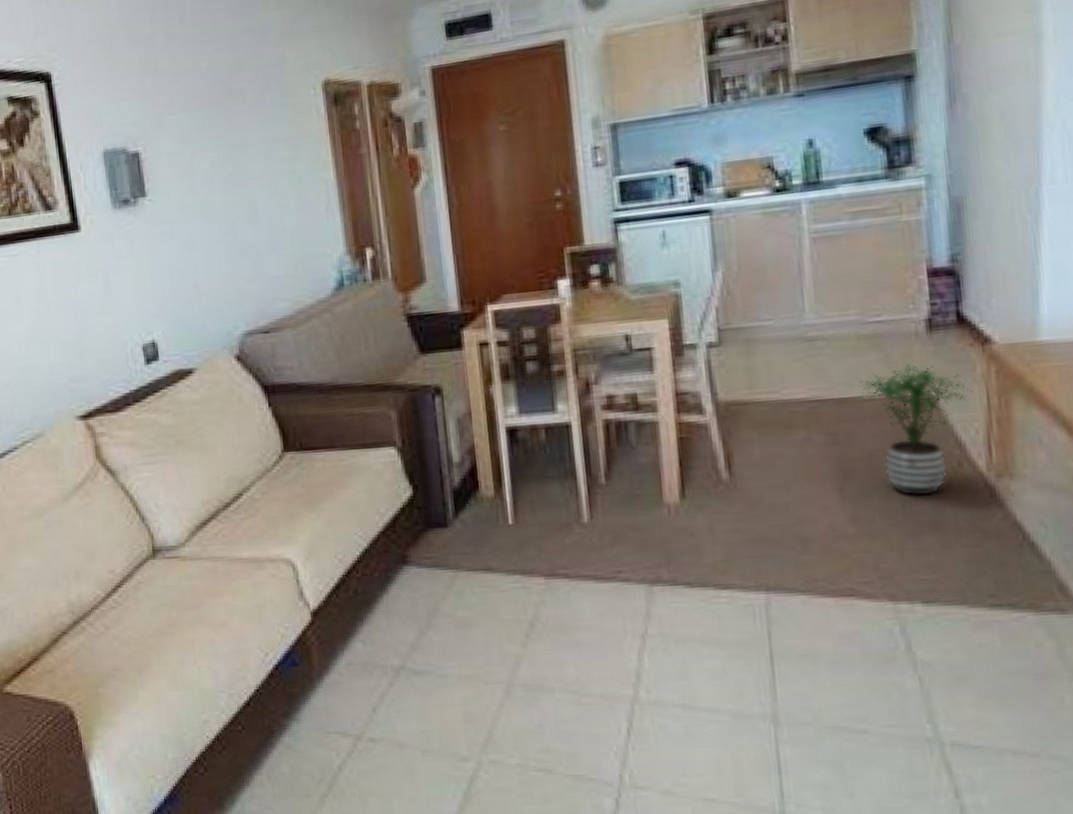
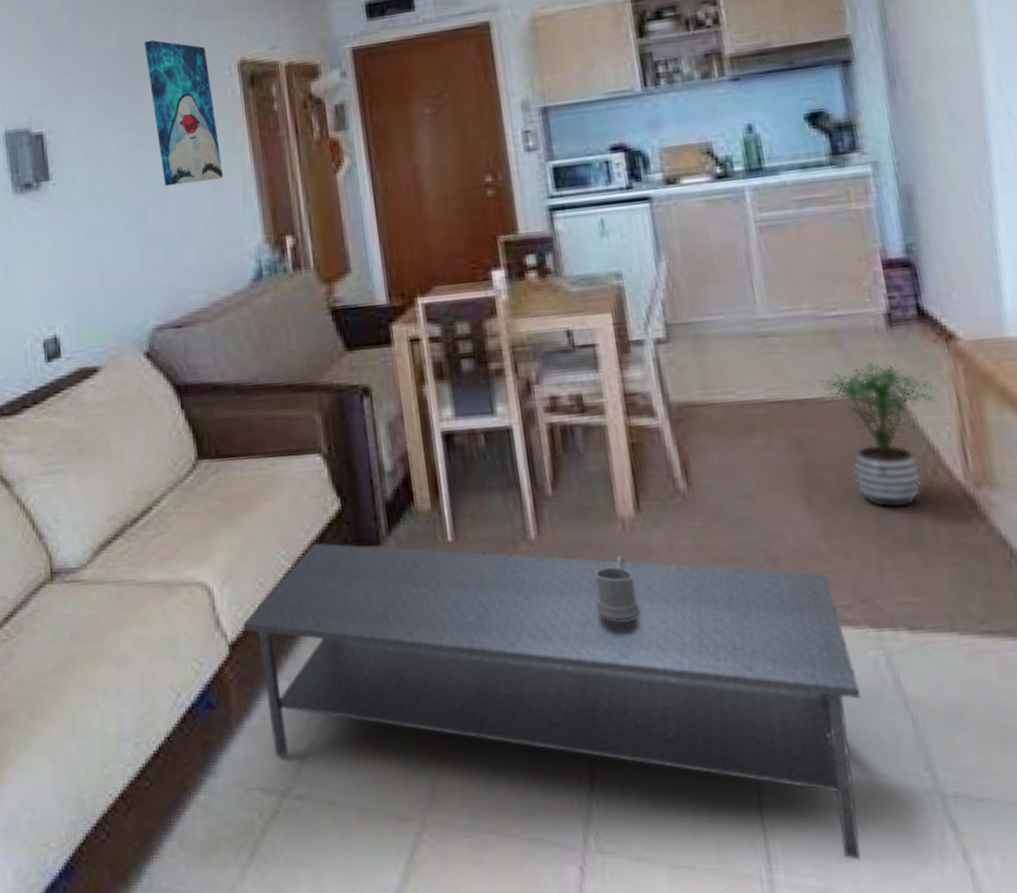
wall art: none [234,60,308,202] -> present [145,40,223,187]
coffee table: none [324,525,875,796] -> present [243,542,861,860]
mug: none [640,537,681,593] -> present [594,555,641,620]

